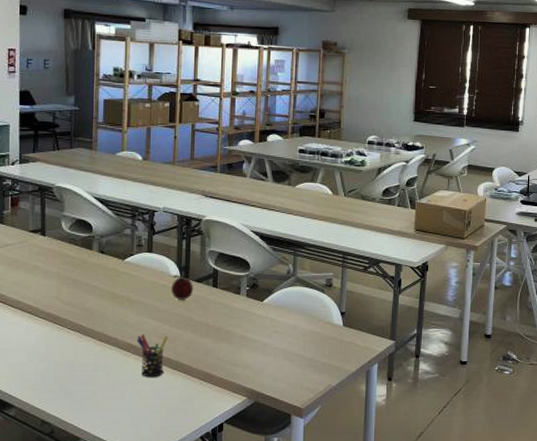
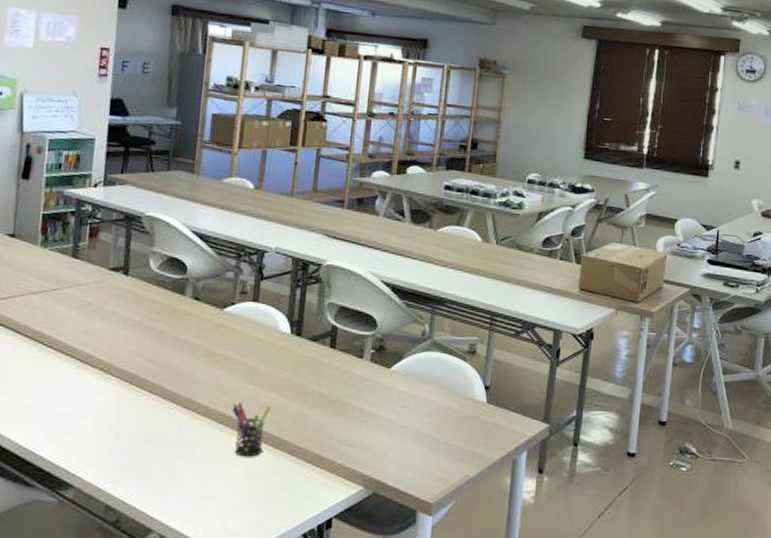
fruit: present [171,274,194,301] -> none [279,330,307,363]

